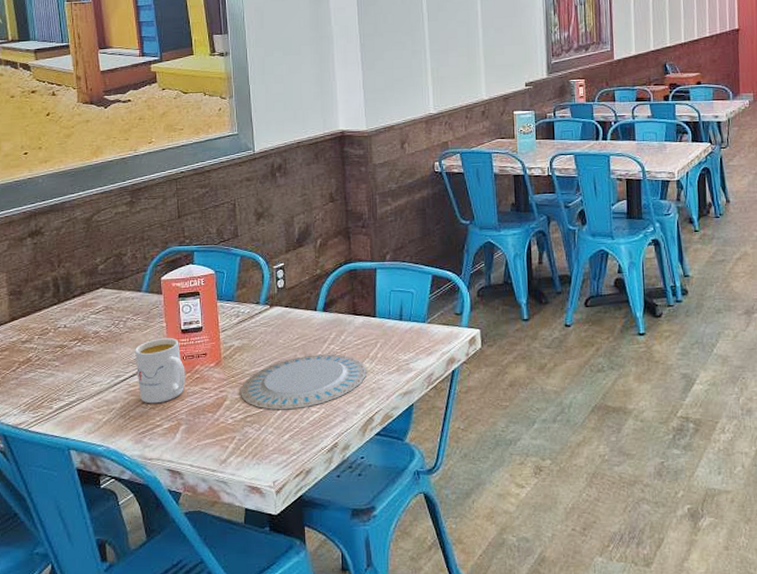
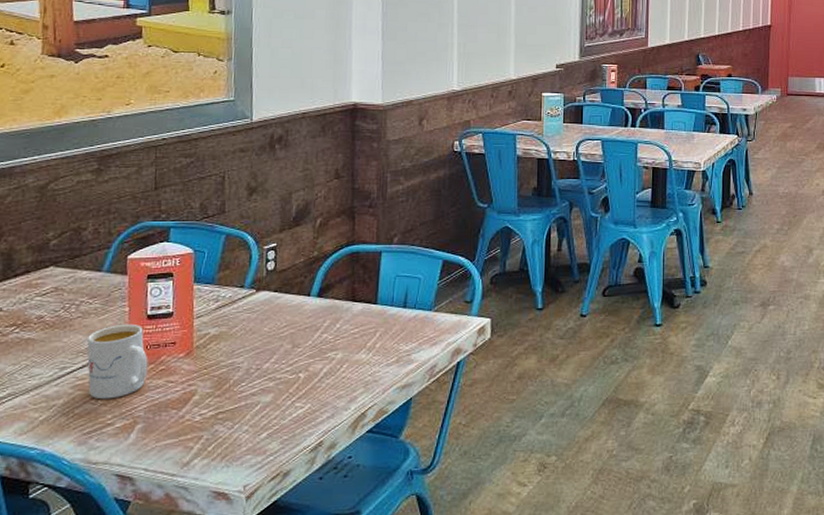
plate: present [240,354,366,410] -> none [212,343,362,406]

